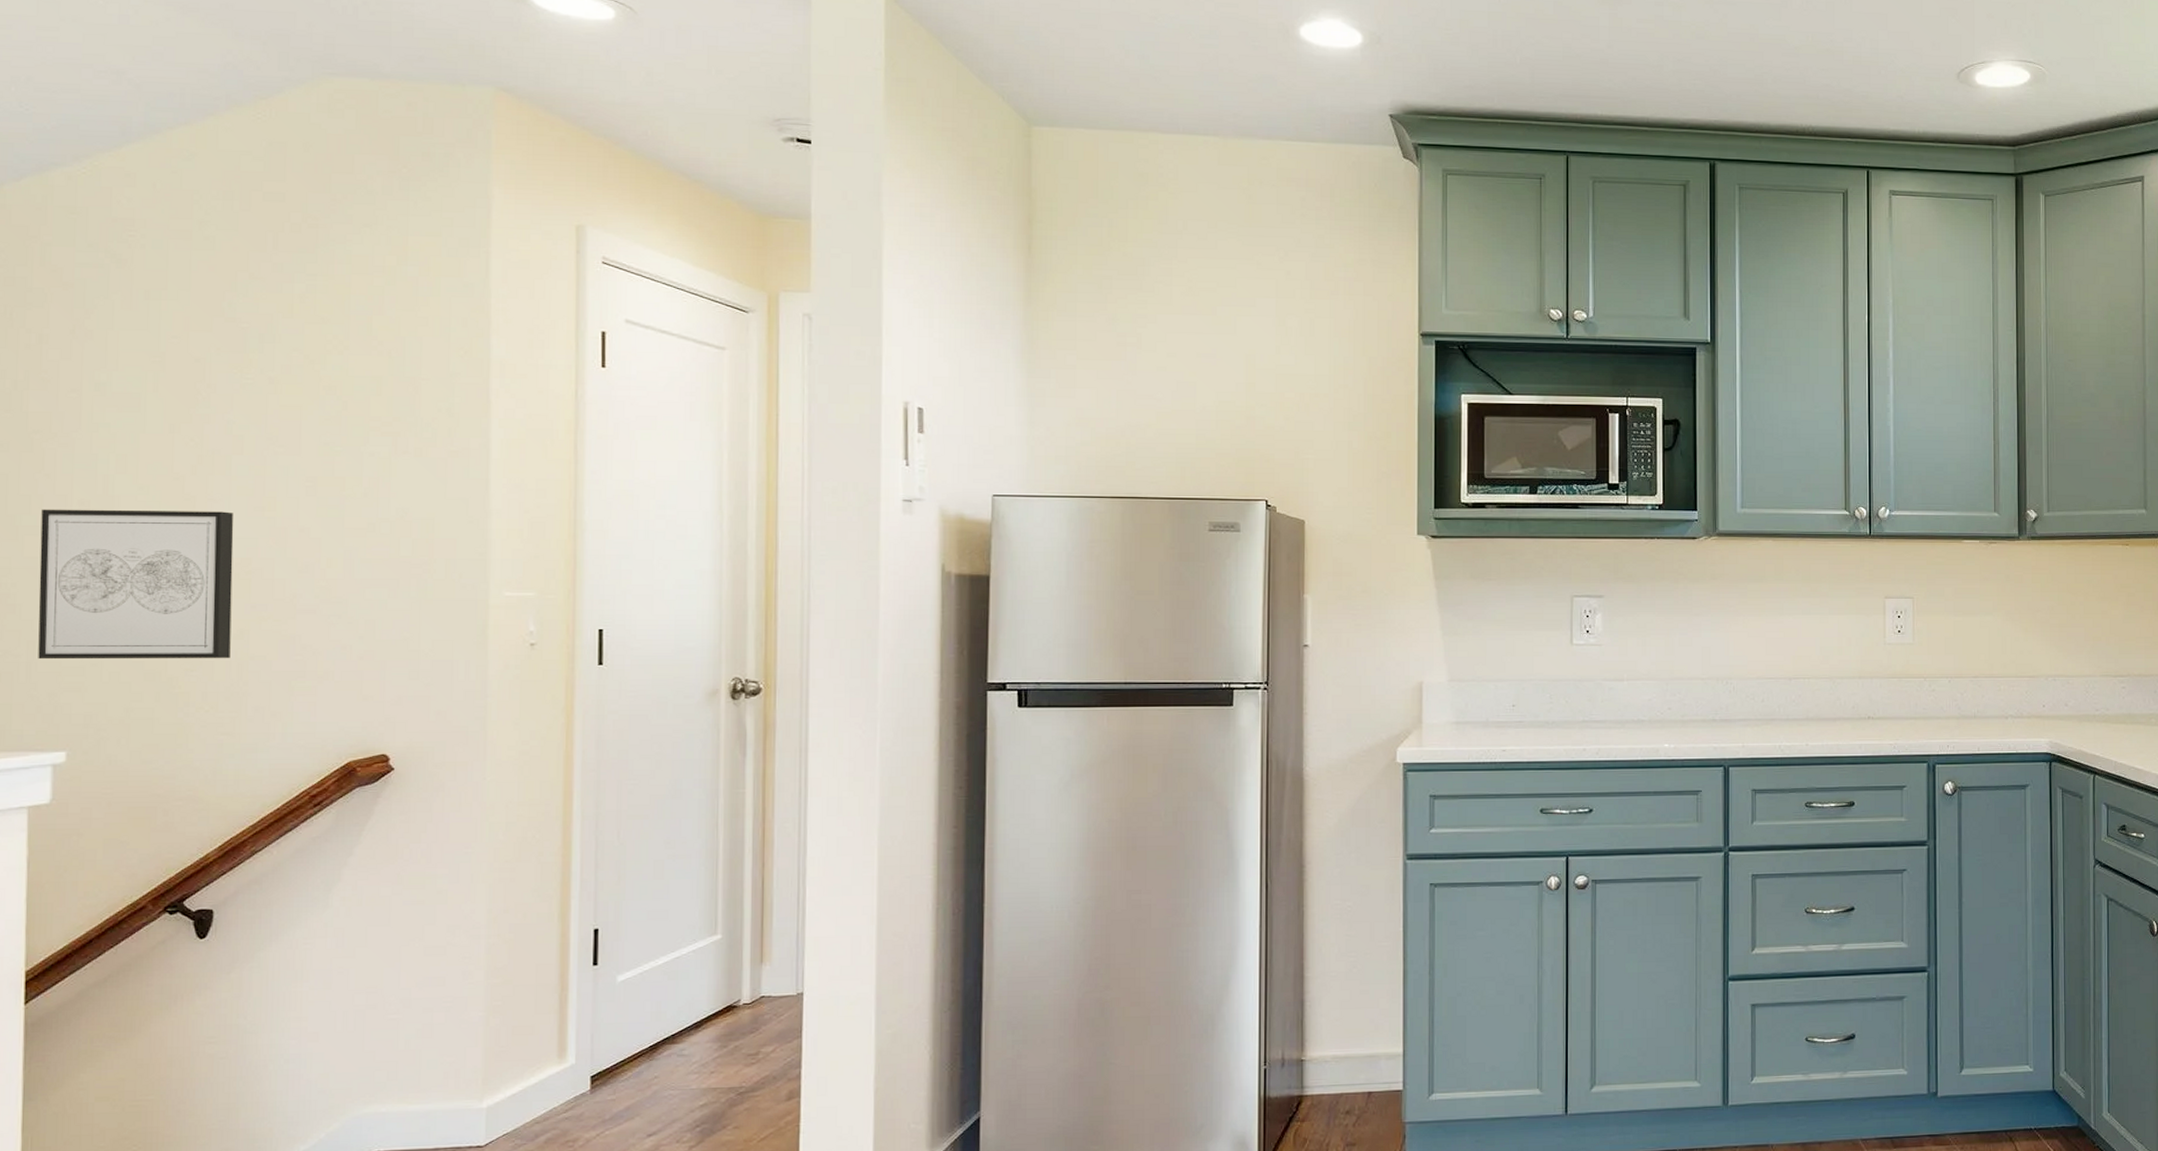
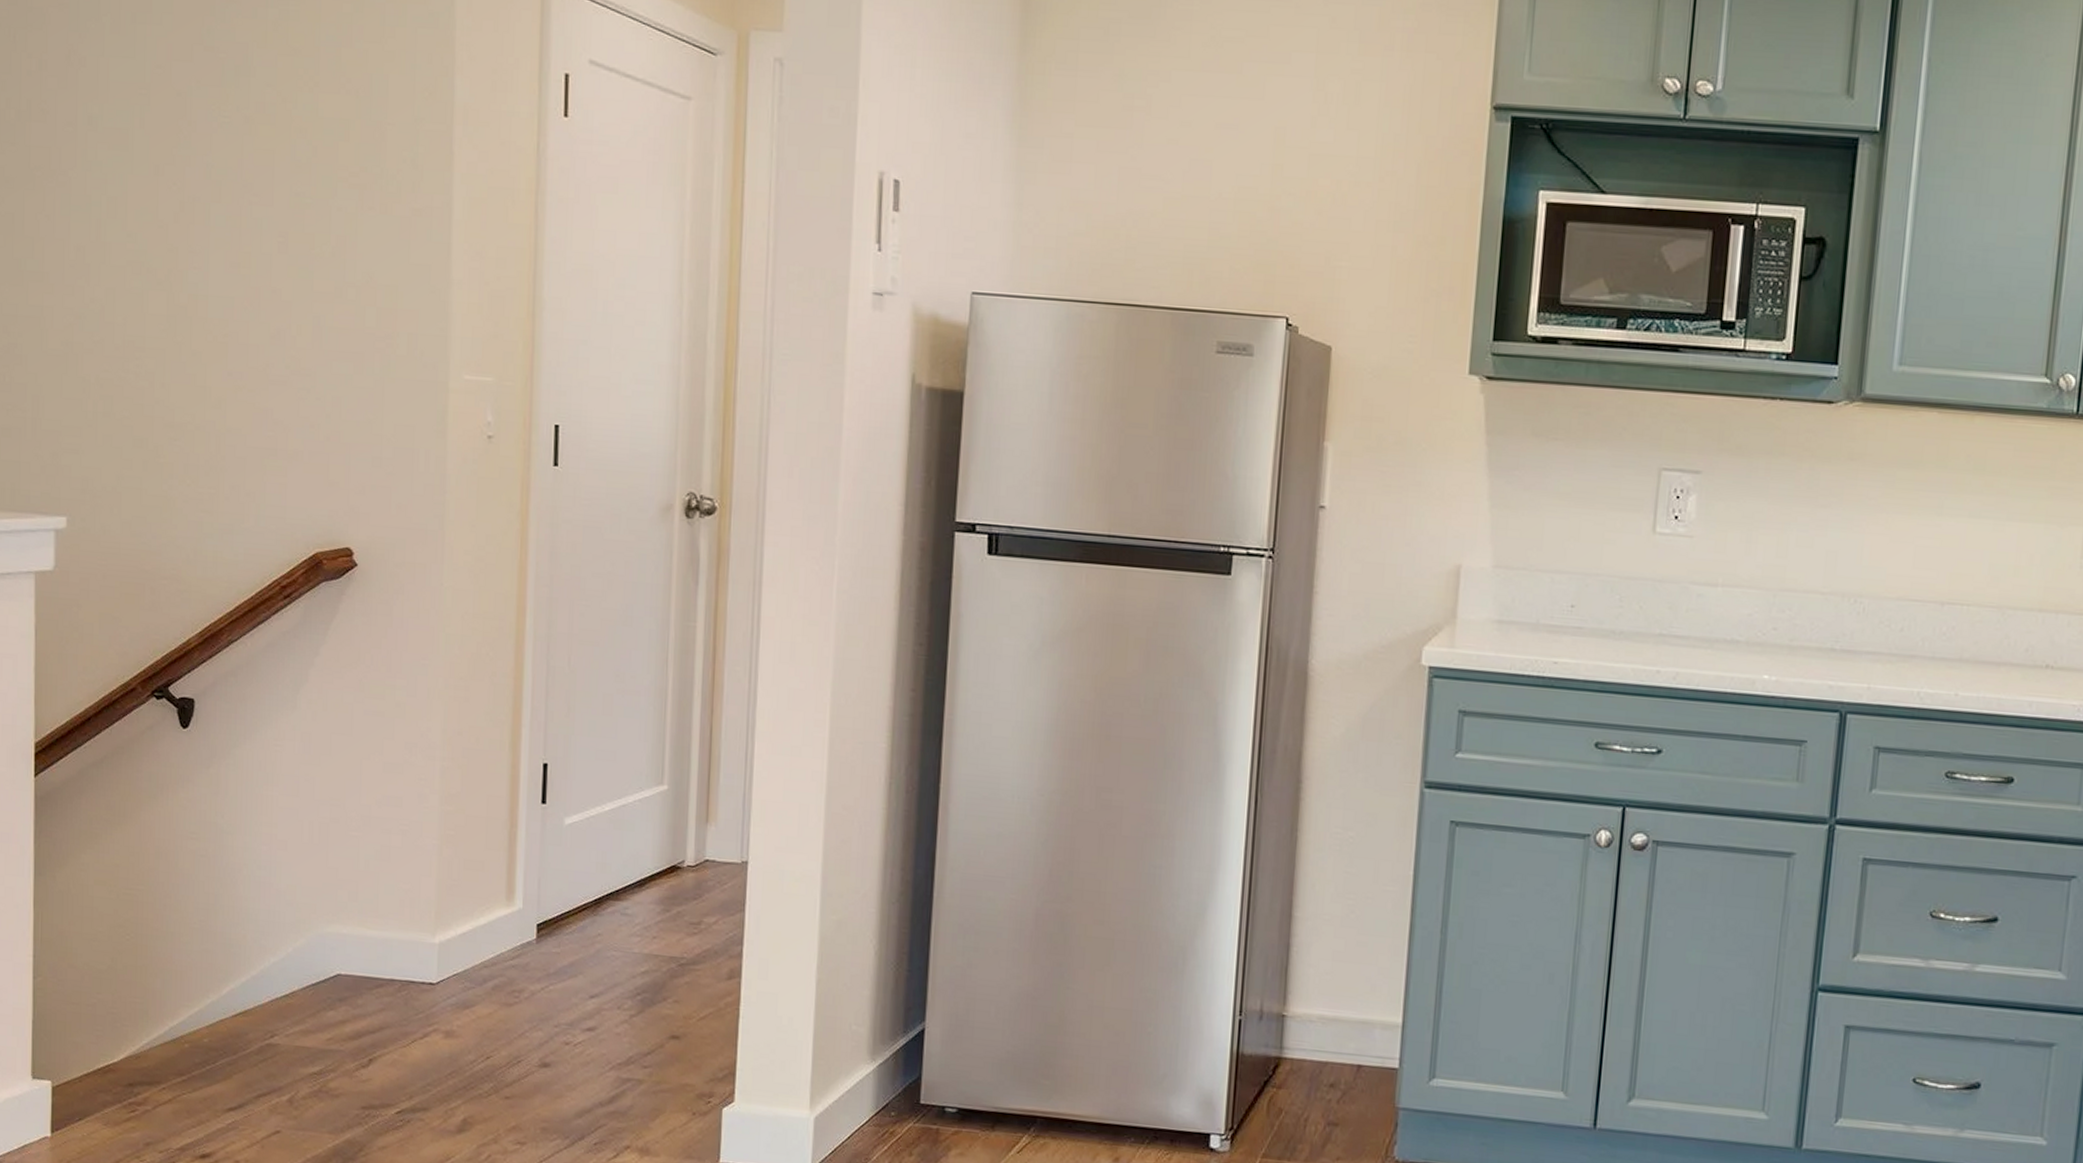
wall art: present [38,509,234,660] -> none [41,253,213,430]

